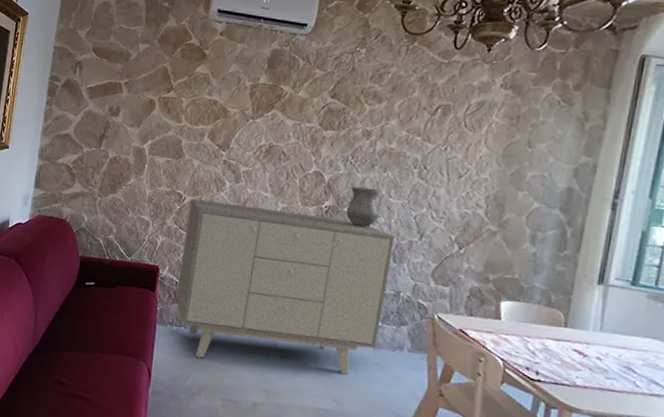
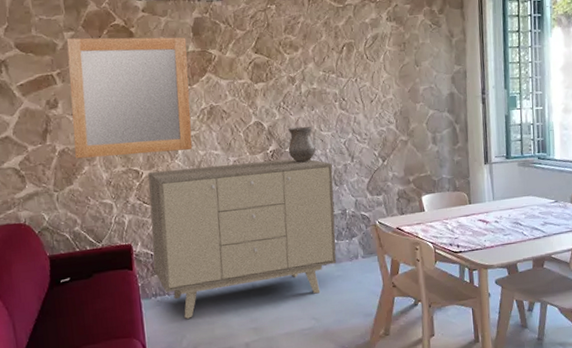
home mirror: none [125,51,260,186] -> present [66,37,193,159]

